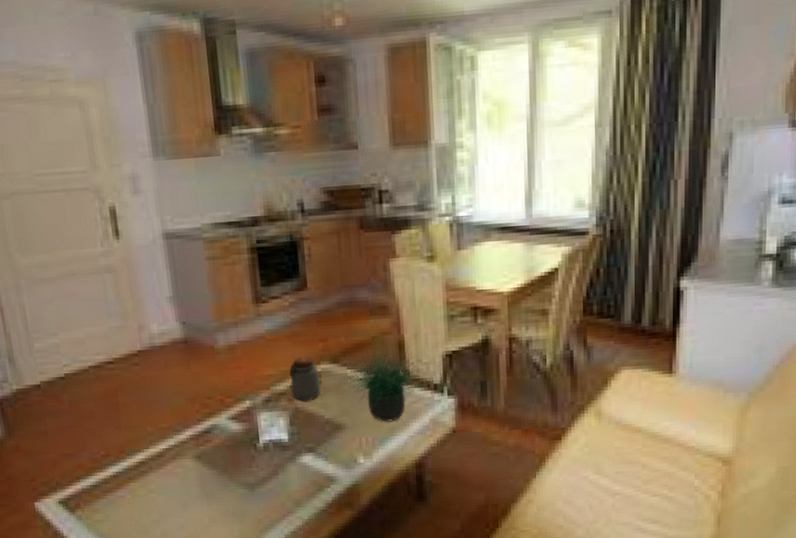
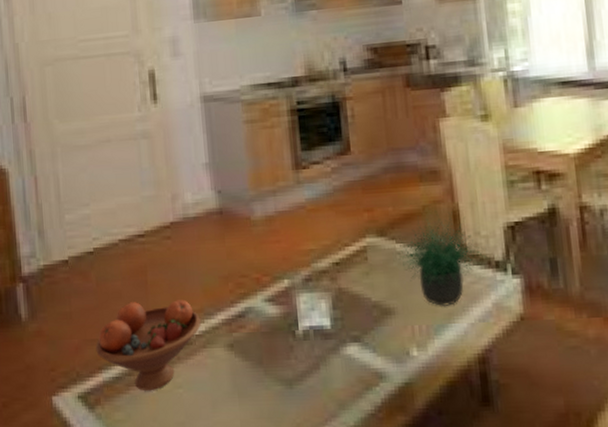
fruit bowl: none [72,418,170,496] -> present [95,299,201,392]
jar: present [289,355,321,401] -> none [332,227,367,281]

